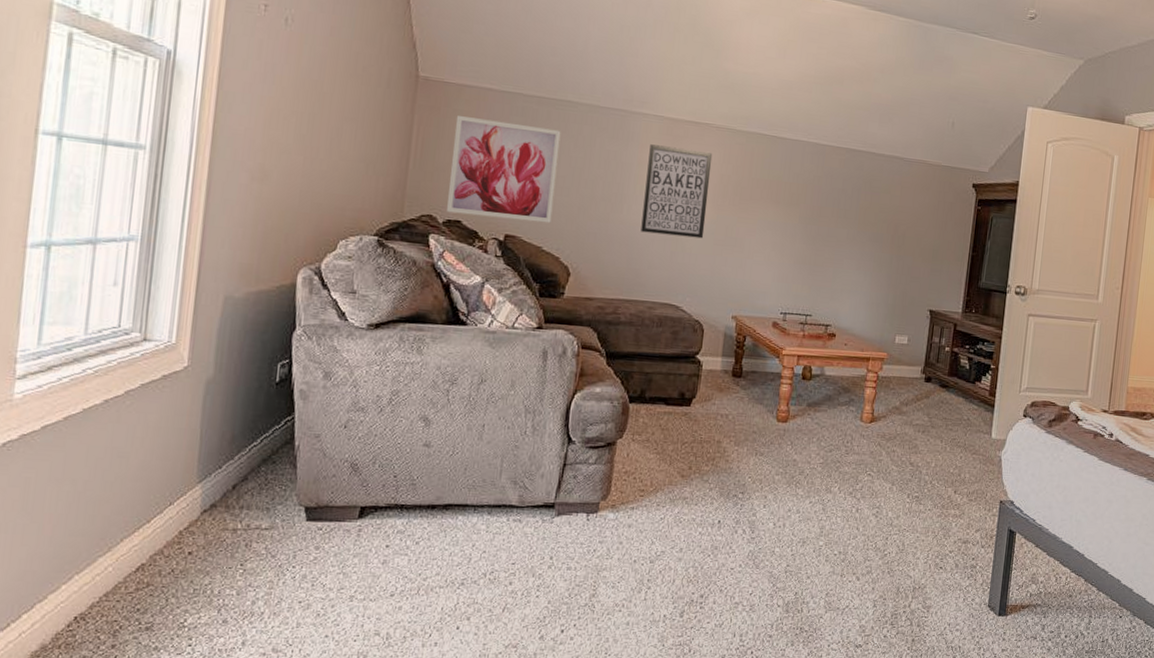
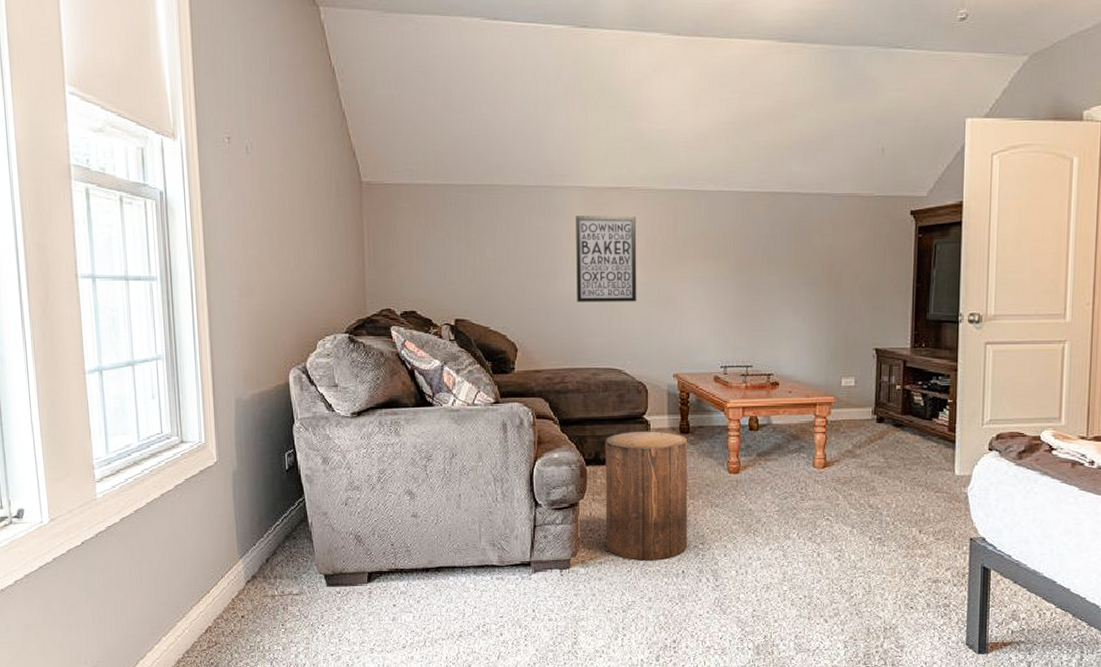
wall art: present [447,116,561,224] -> none [398,213,494,305]
stool: none [640,371,739,509] -> present [605,431,688,561]

